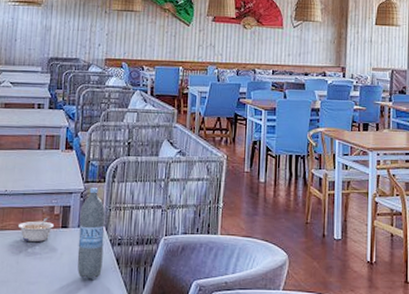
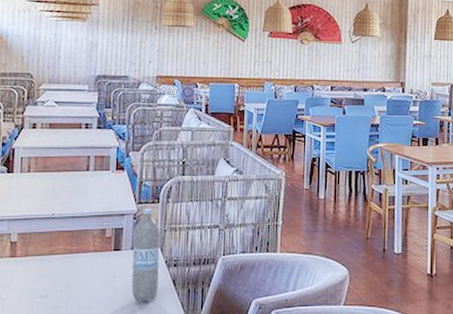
legume: present [17,217,55,242] -> none [67,240,107,265]

